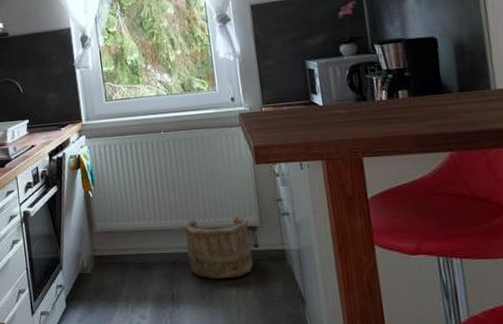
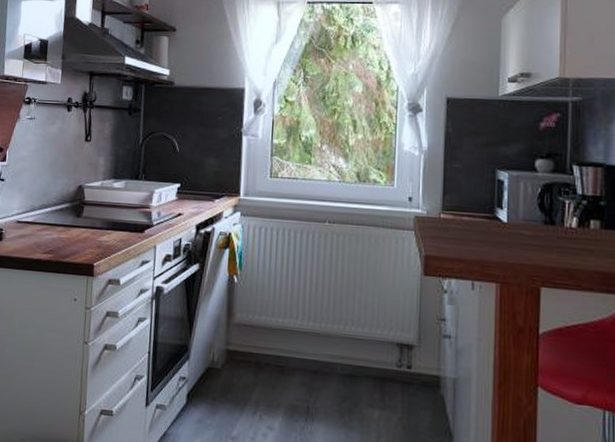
wooden bucket: present [182,215,253,279] -> none [331,324,405,400]

